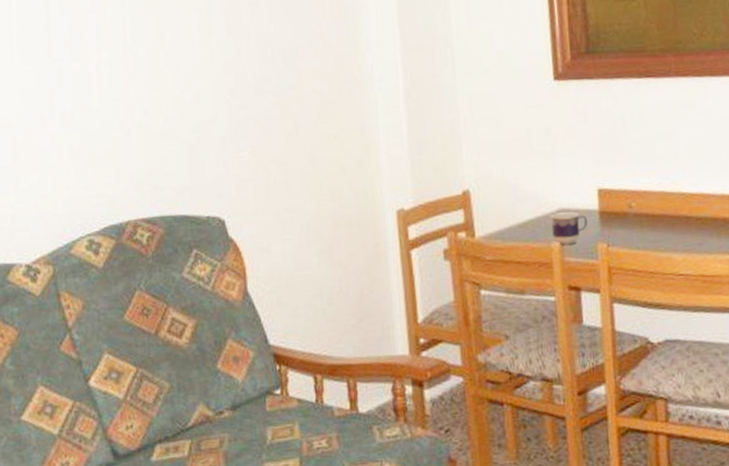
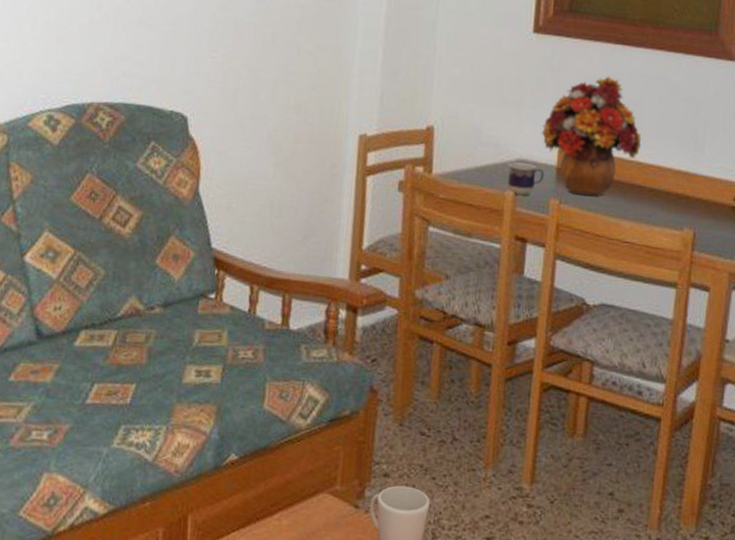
flower arrangement: none [578,111,681,235] -> present [541,75,642,196]

